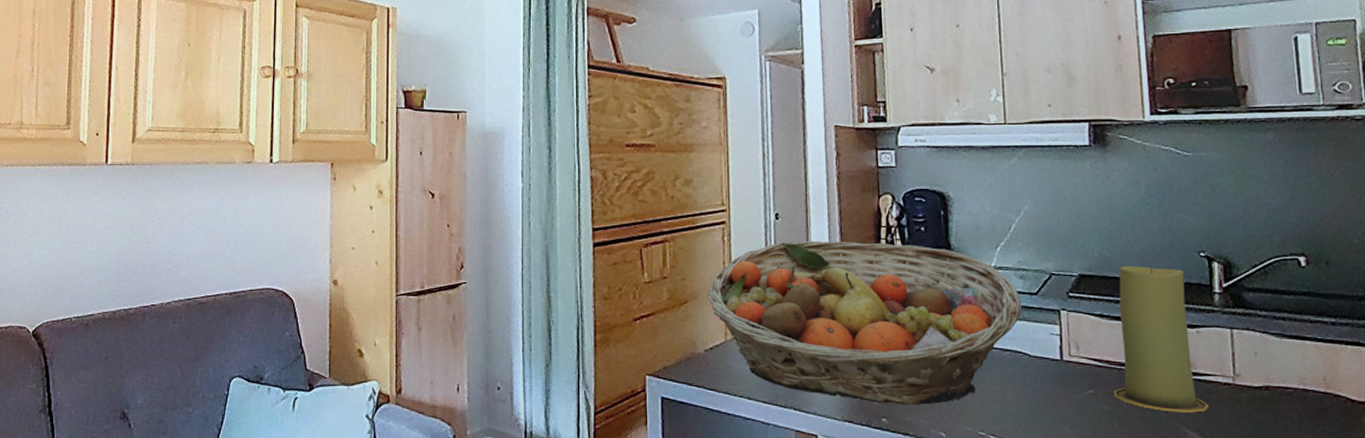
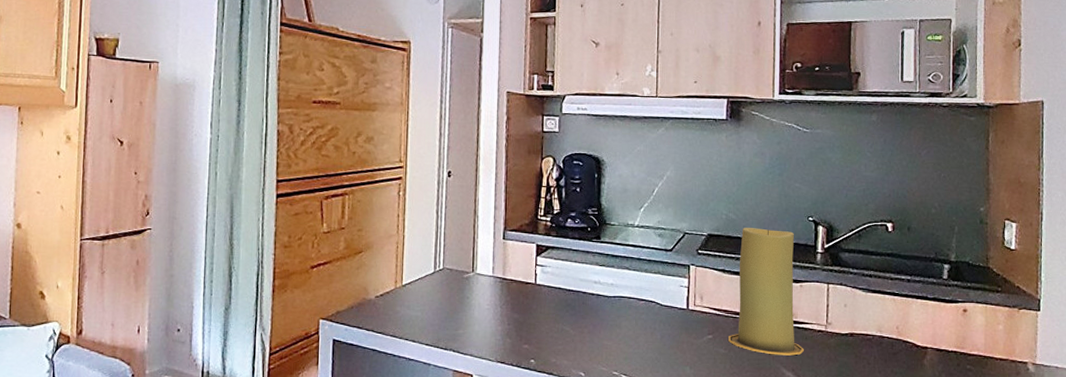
fruit basket: present [707,241,1023,406] -> none [381,197,659,349]

